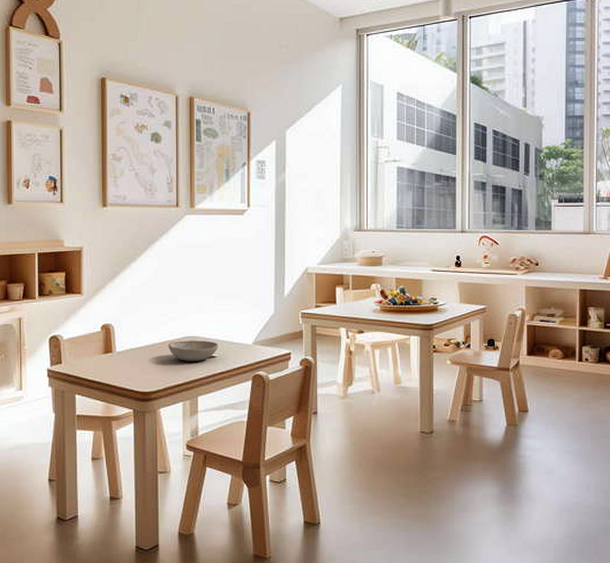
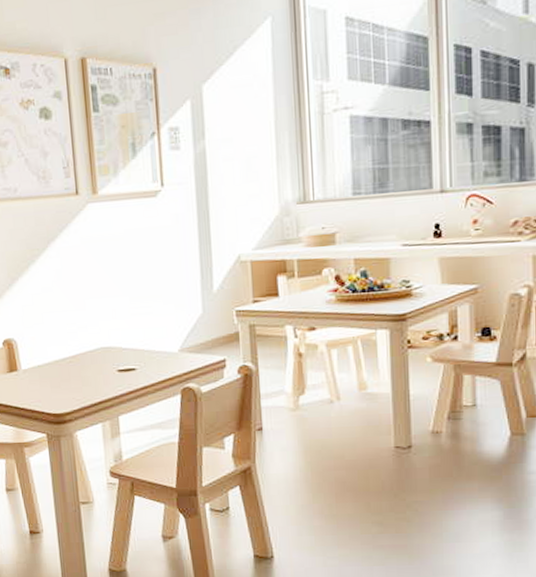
bowl: present [168,340,218,361] -> none [80,350,138,376]

